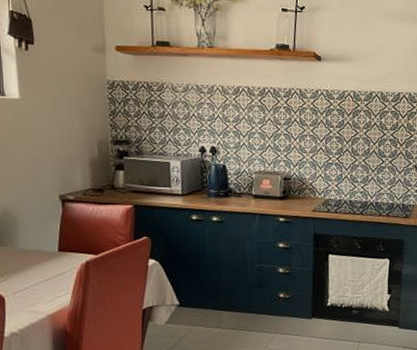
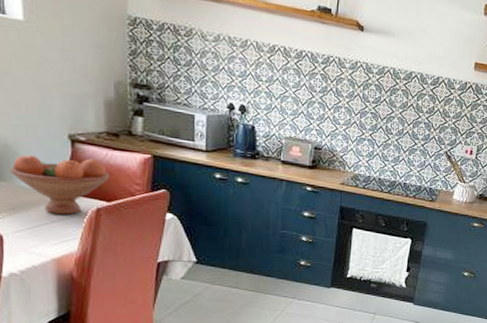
fruit bowl: none [10,216,97,272] -> present [10,154,110,215]

